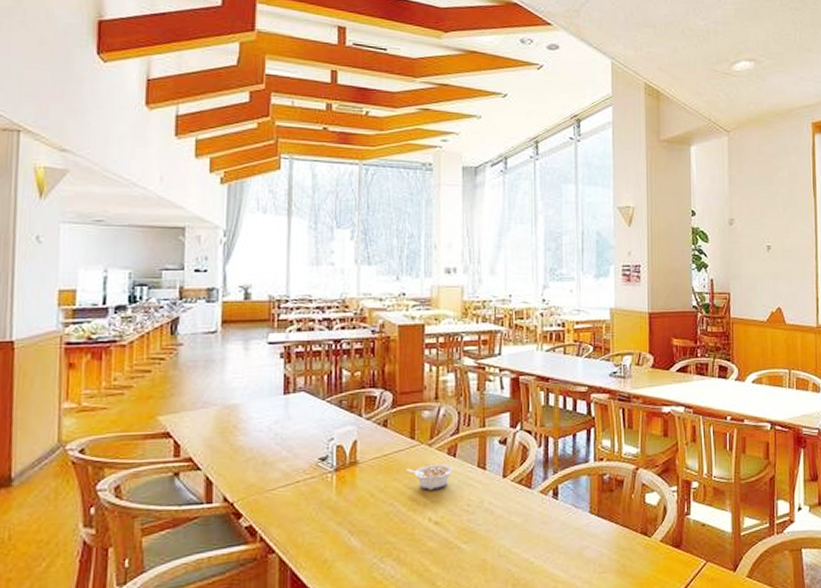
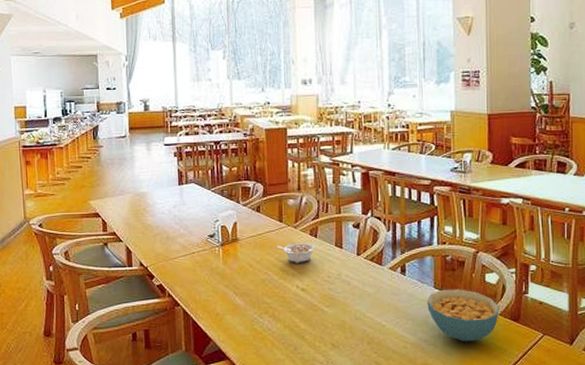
cereal bowl: none [582,513,660,577] -> present [427,289,499,342]

